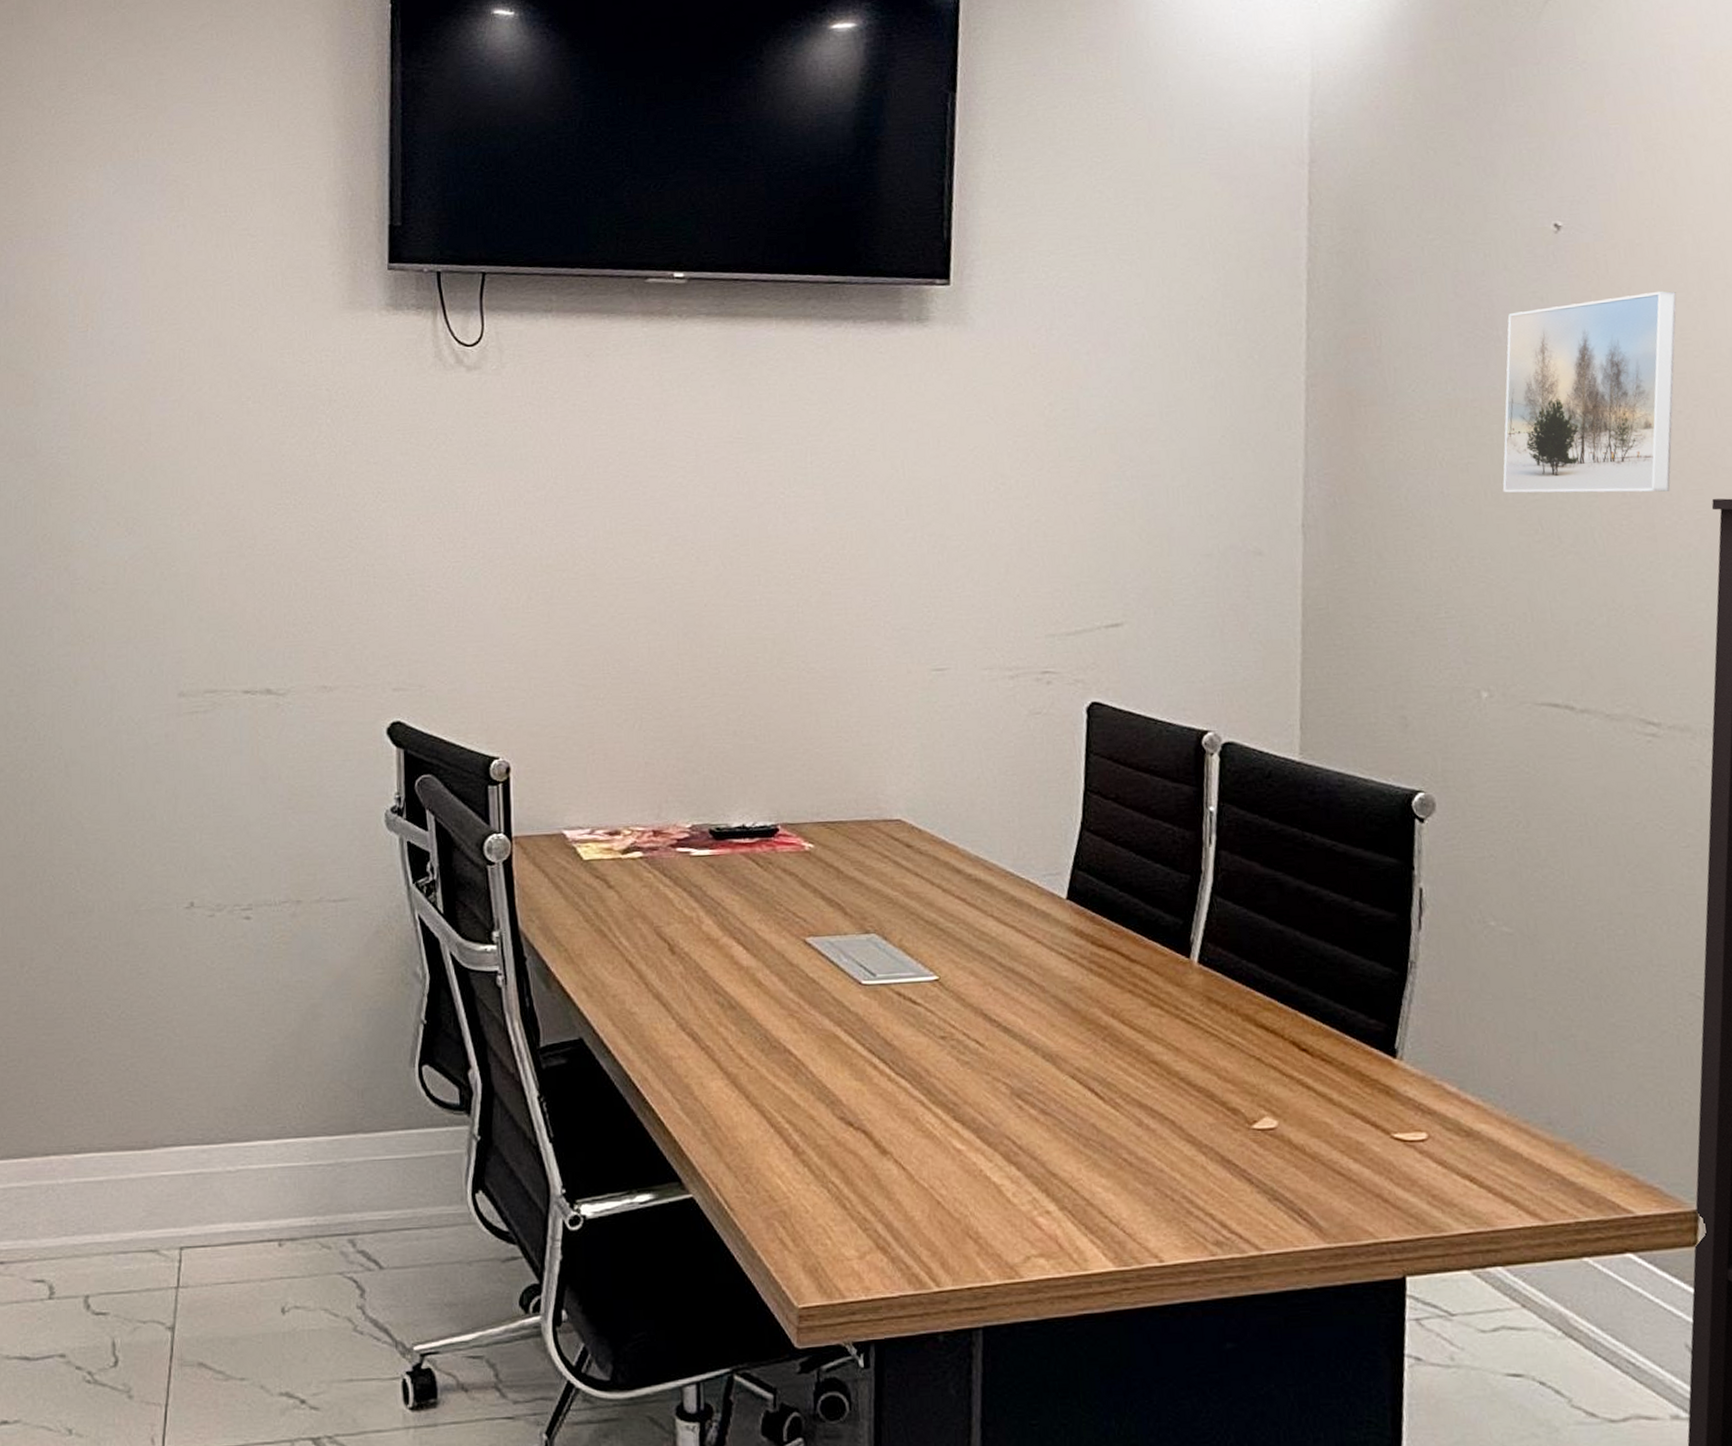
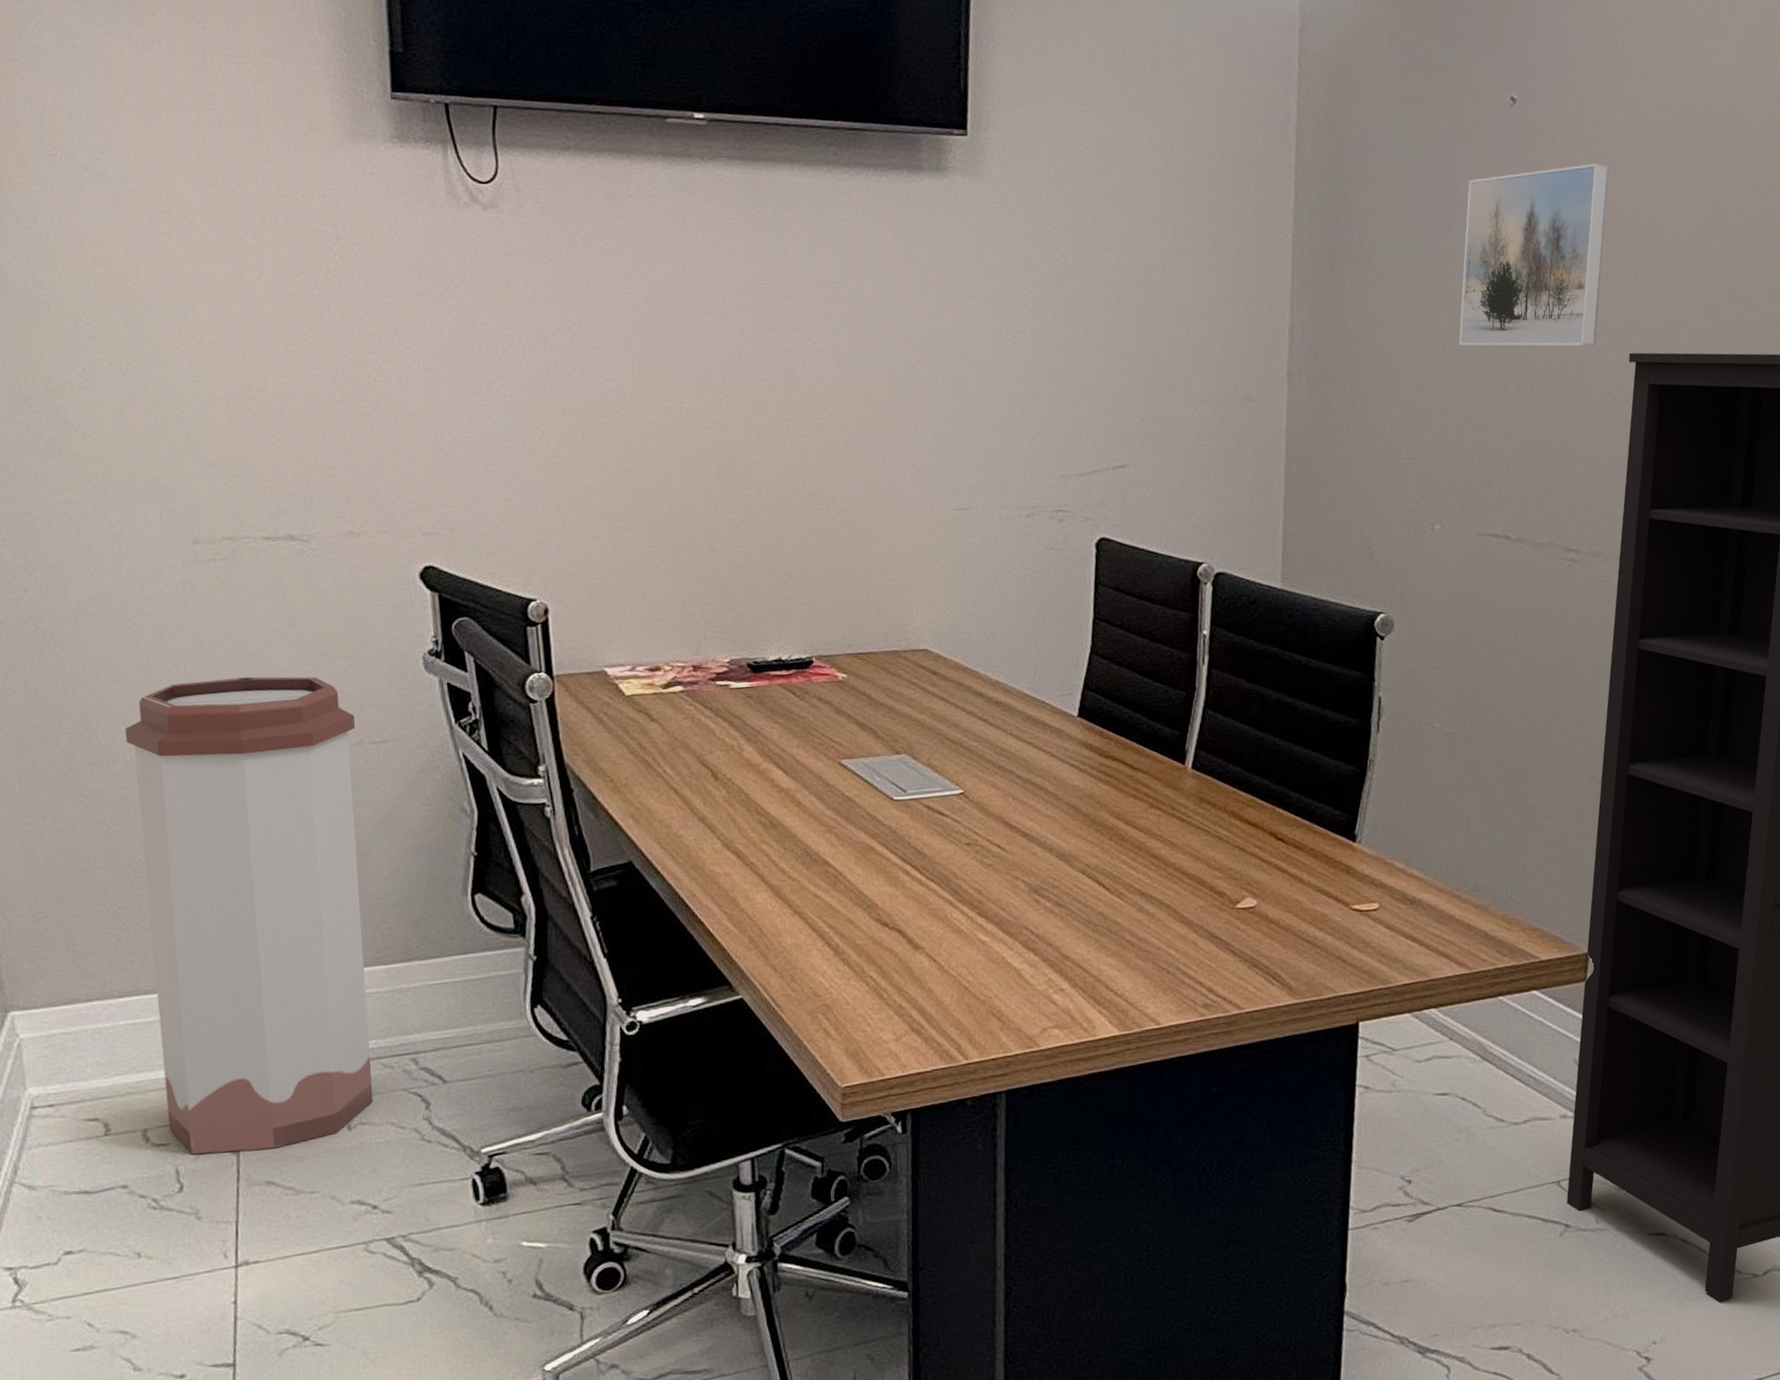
trash can: none [102,829,317,1328] -> present [124,676,374,1154]

